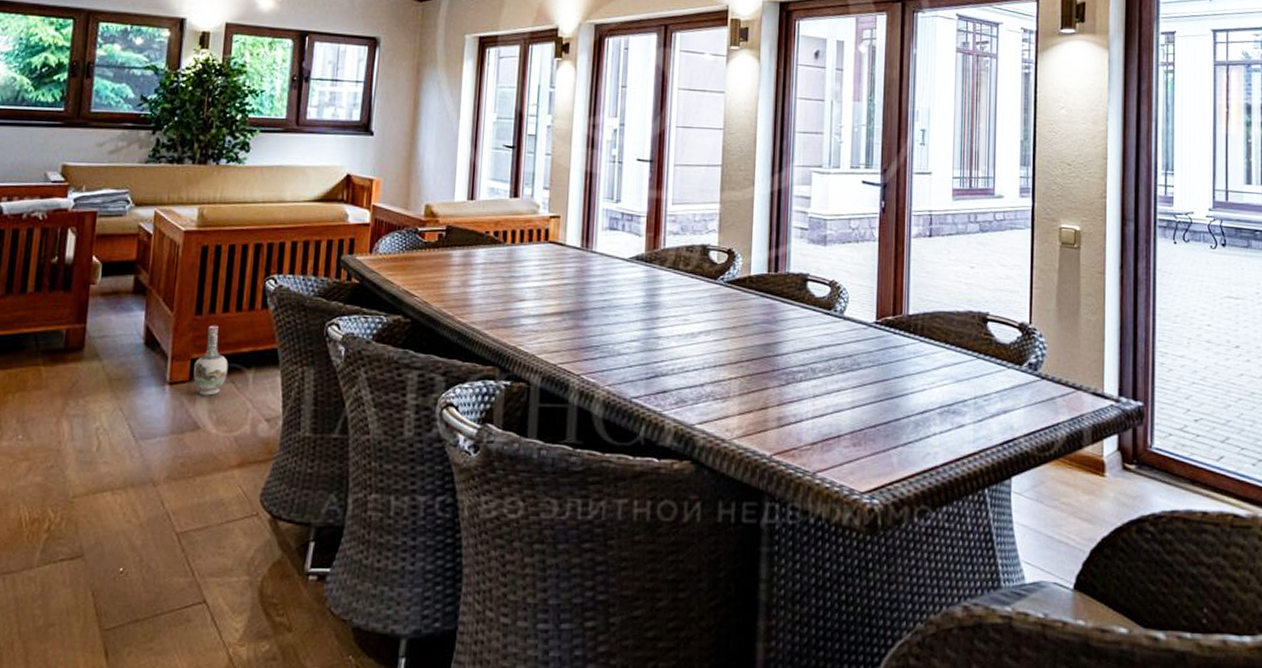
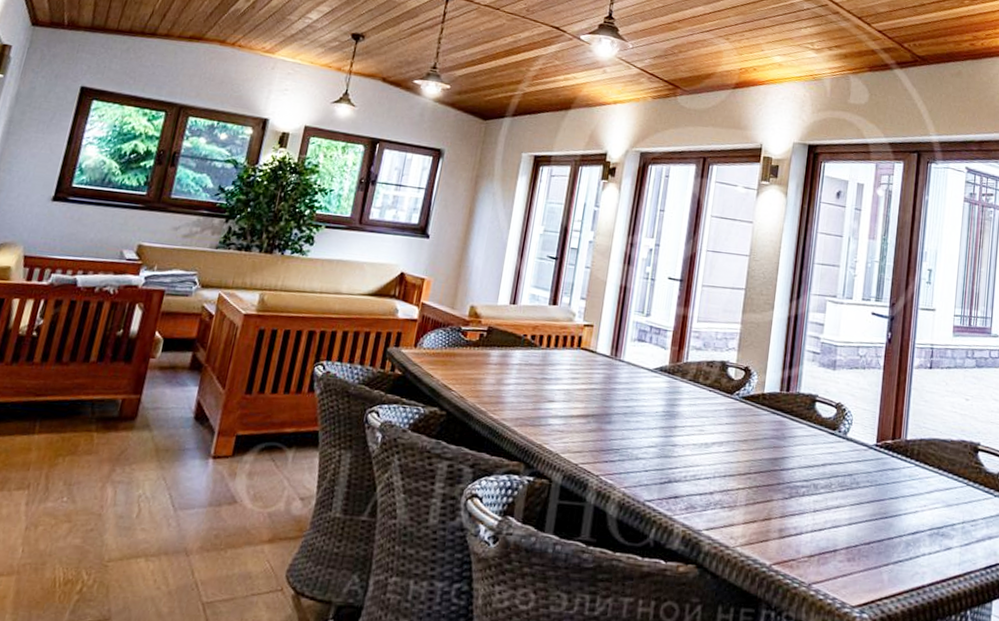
vase: present [193,325,229,396] -> none [236,404,271,472]

